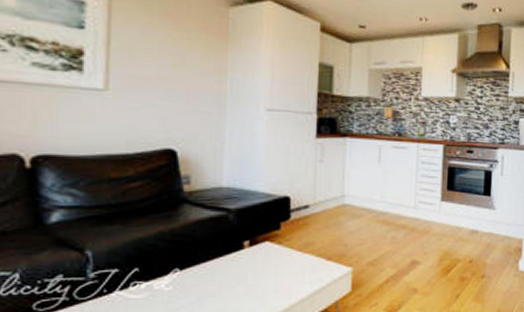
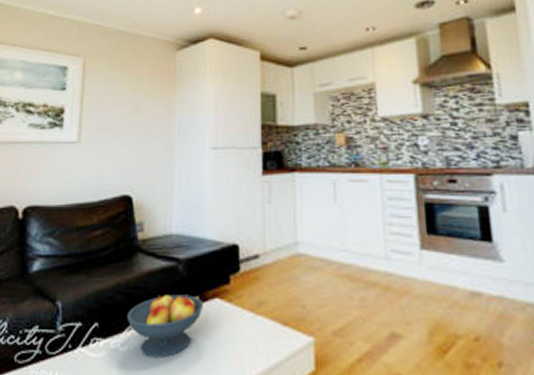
fruit bowl: none [171,239,254,294] -> present [126,294,204,358]

